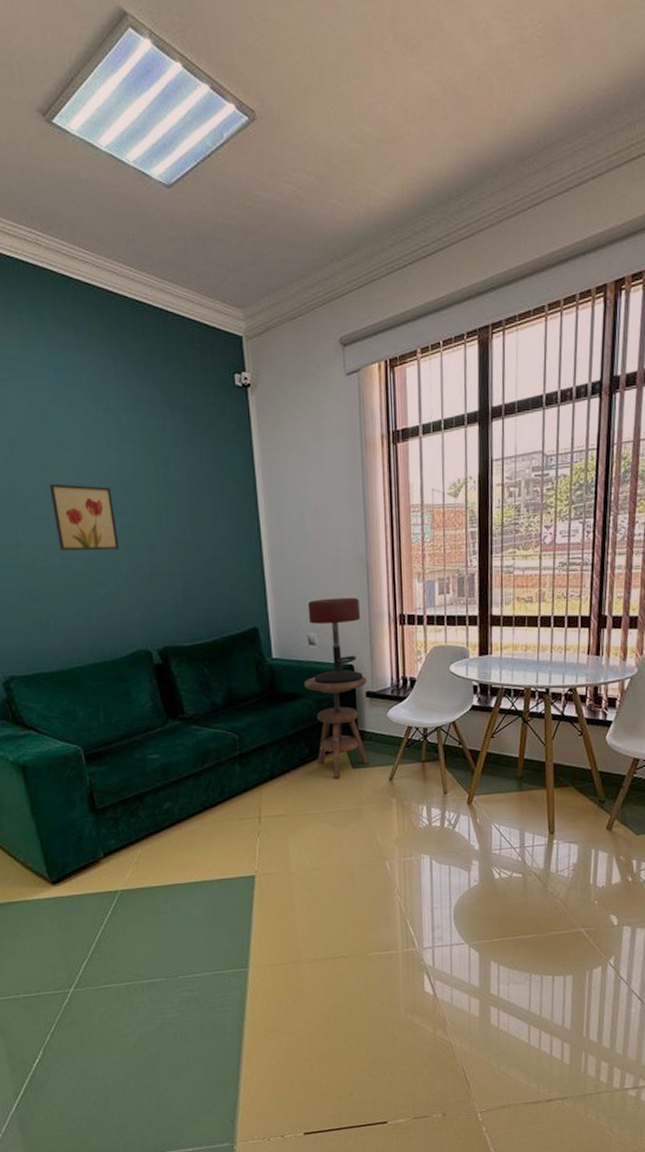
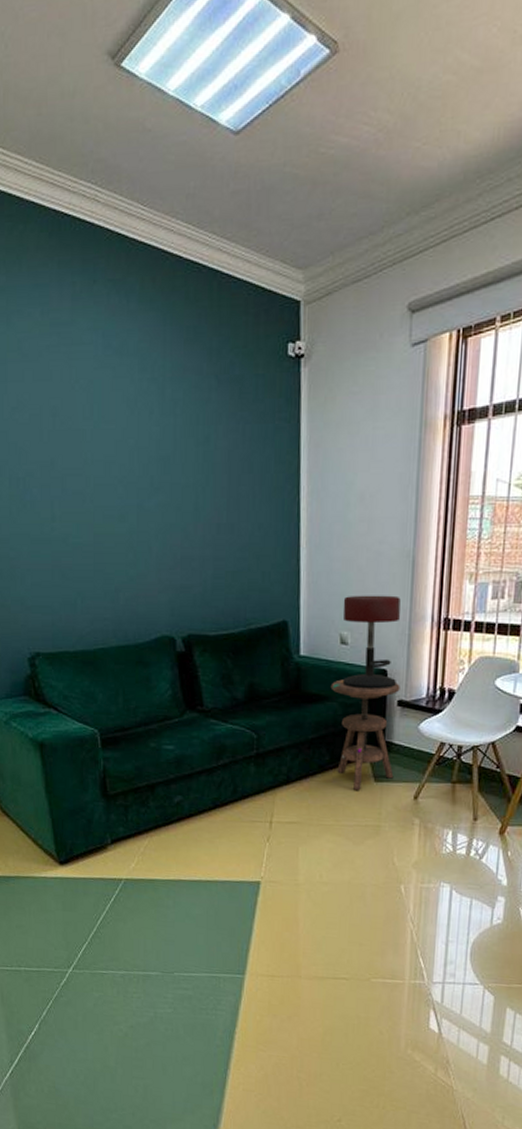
wall art: present [49,483,119,551] -> none [88,457,152,529]

